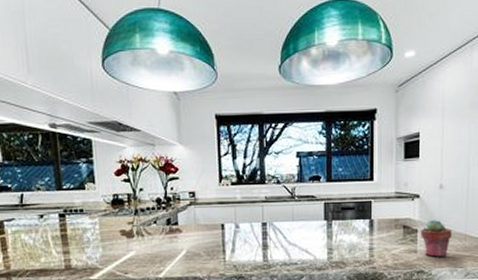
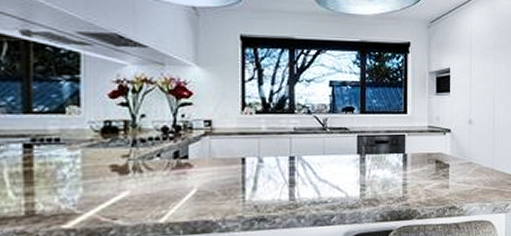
potted succulent: present [420,219,452,257] -> none [452,154,480,192]

